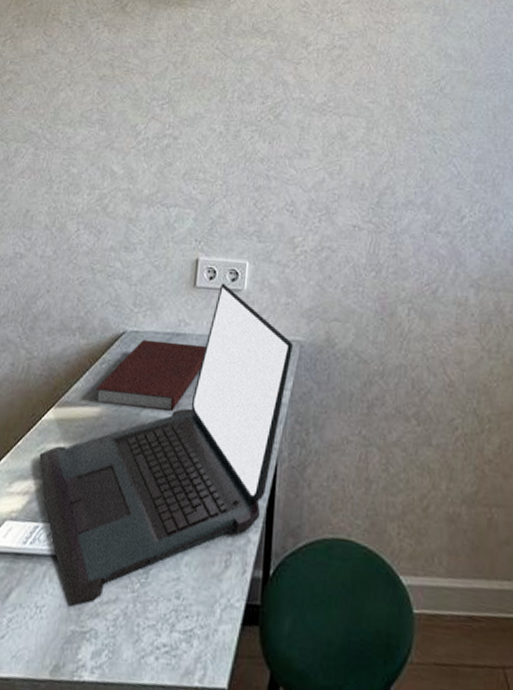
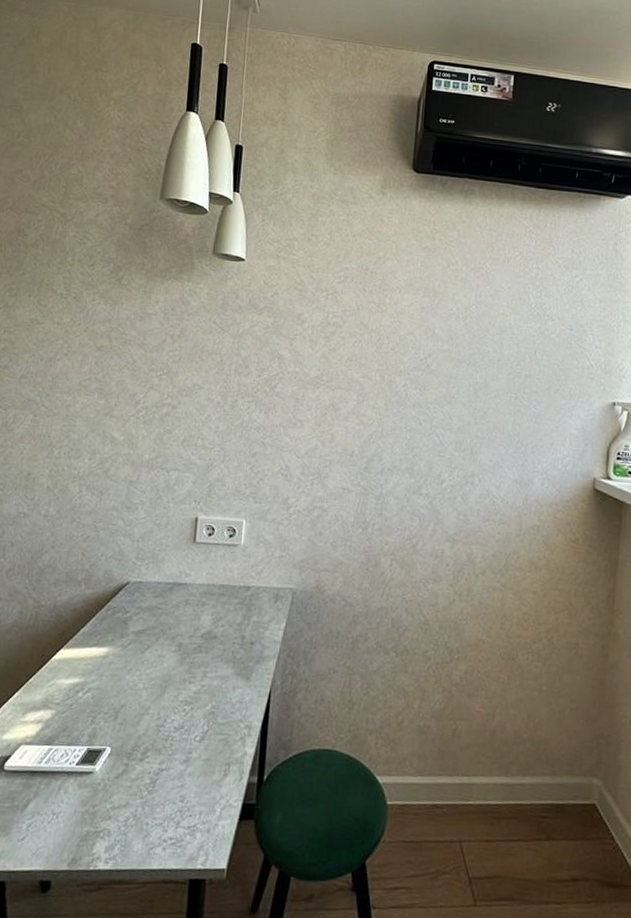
laptop: present [39,283,294,607] -> none [50,539,287,812]
notebook: present [95,339,206,411] -> none [102,588,205,650]

